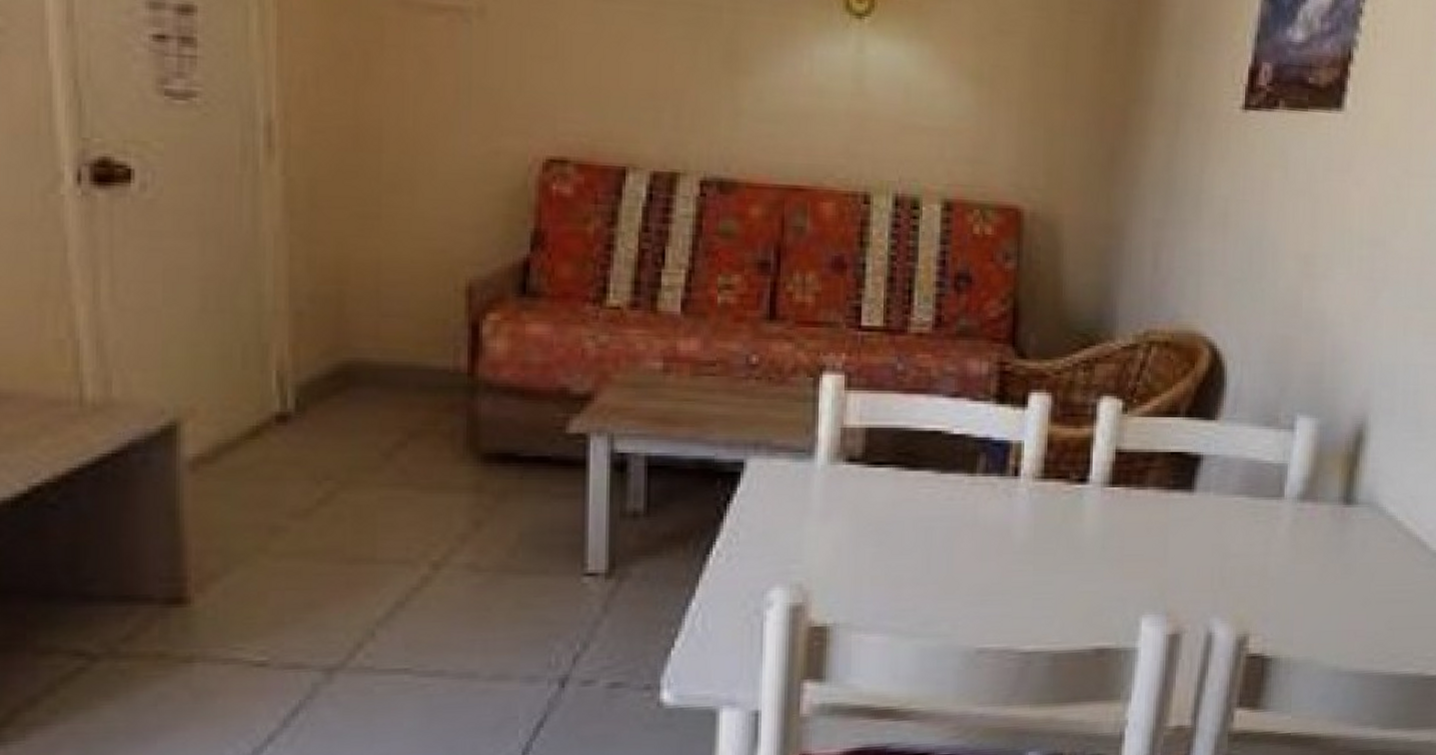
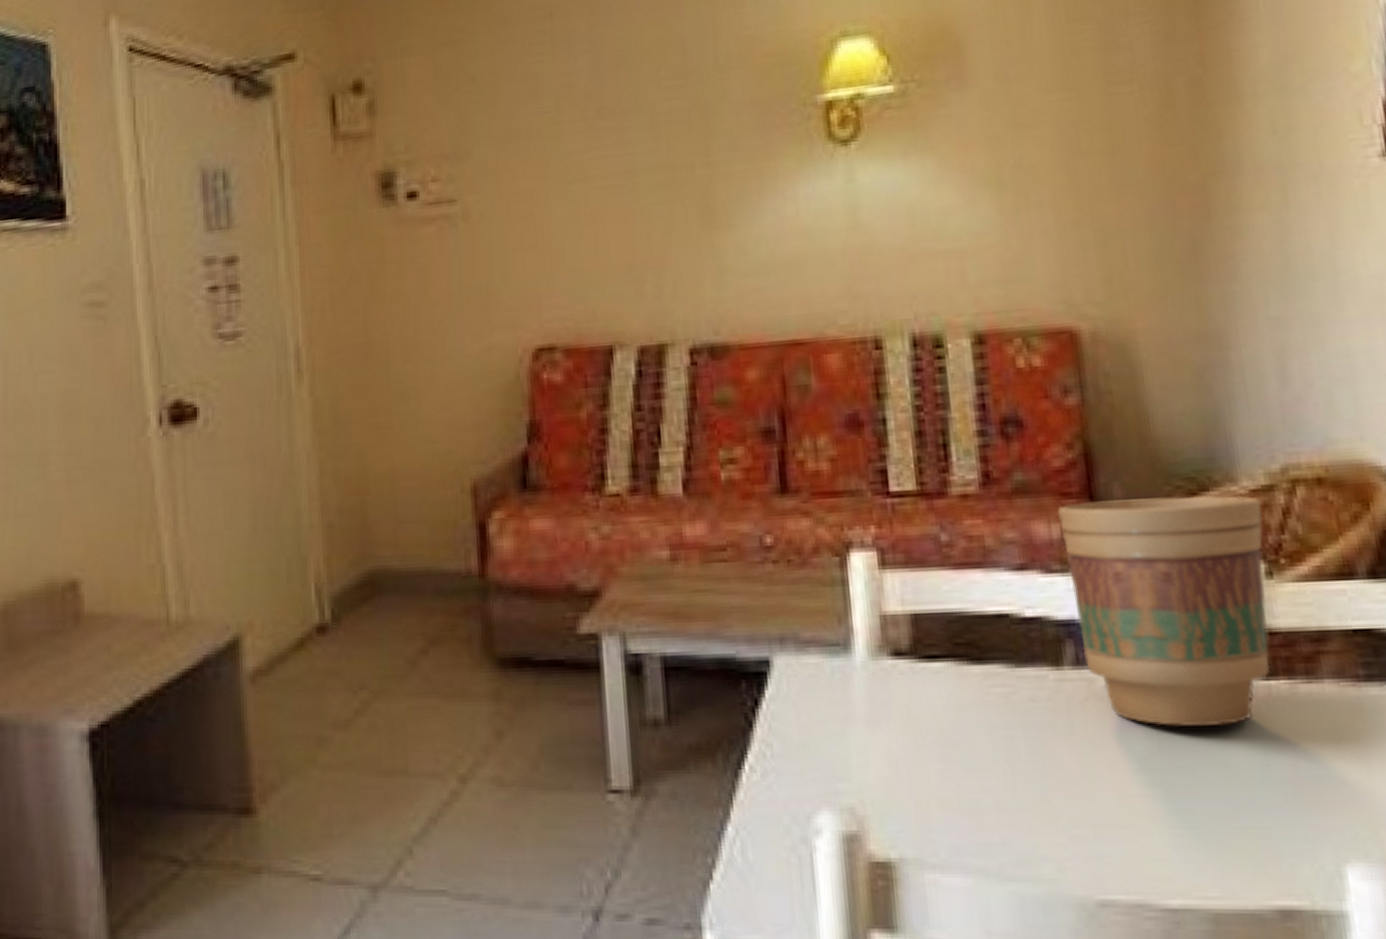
flower pot: none [988,347,1128,520] -> present [1058,495,1271,726]

